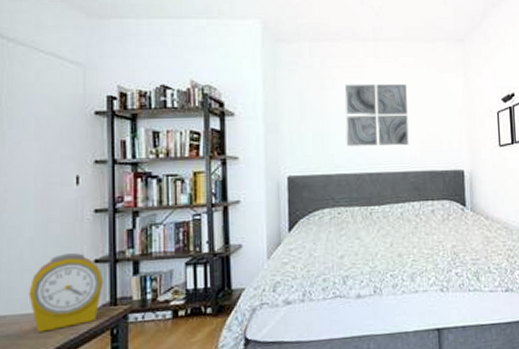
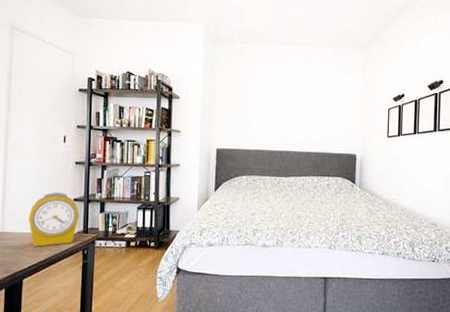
wall art: present [344,84,409,147] -> none [263,79,315,131]

